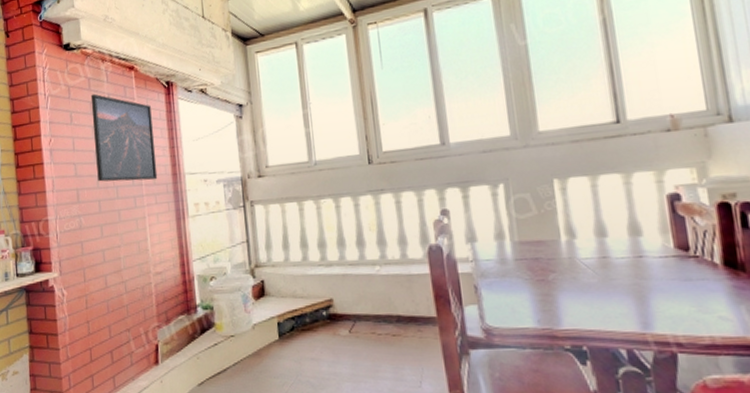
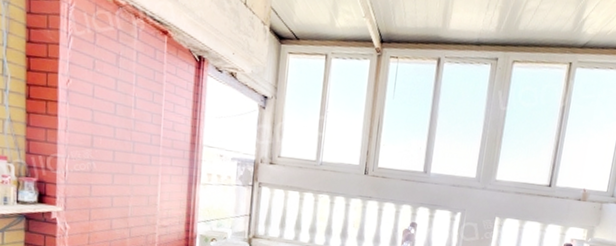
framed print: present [90,93,158,182] -> none [115,46,179,145]

